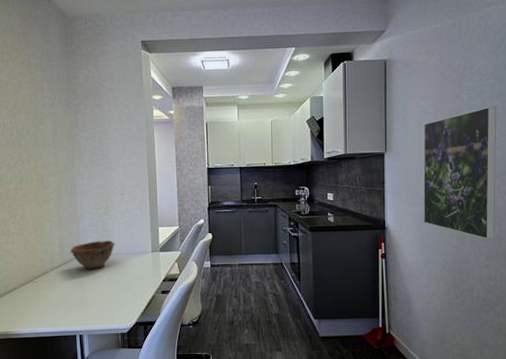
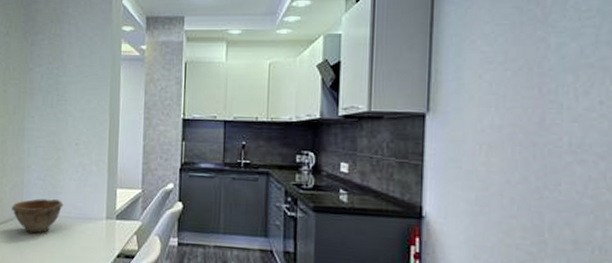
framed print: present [423,106,497,239] -> none [481,56,604,249]

